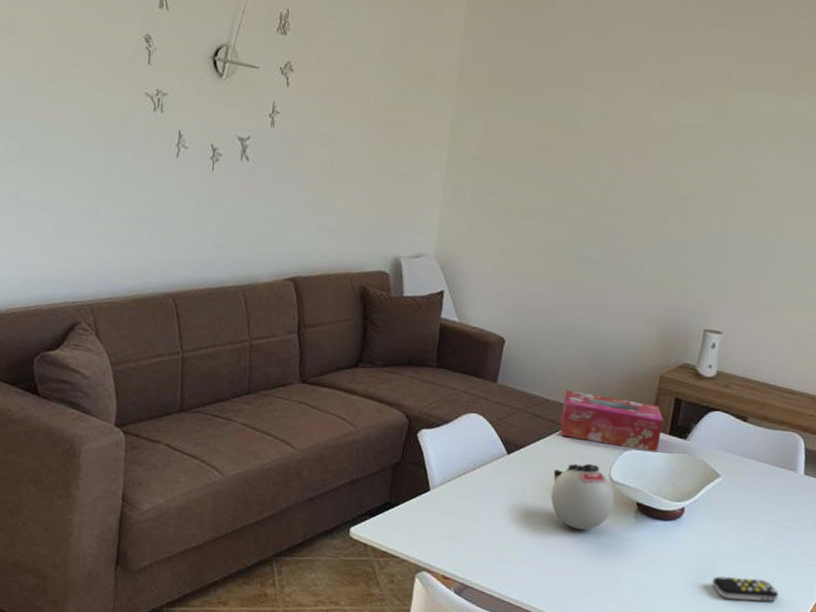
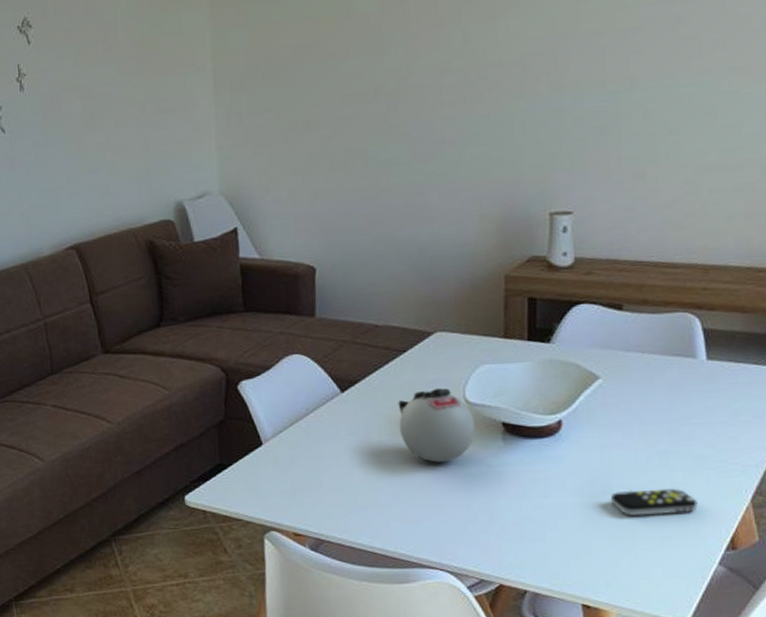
tissue box: present [560,390,664,452] -> none [395,309,519,364]

